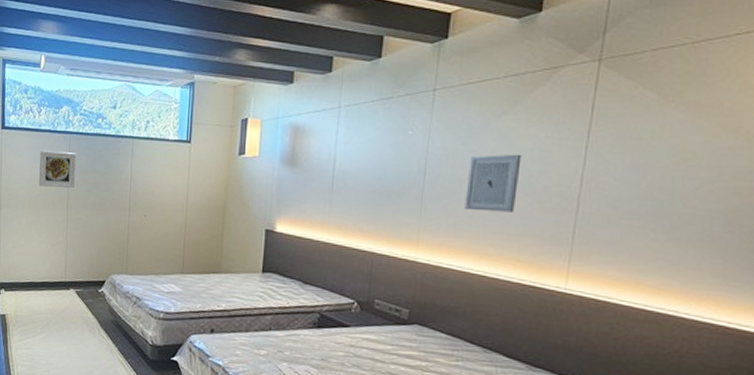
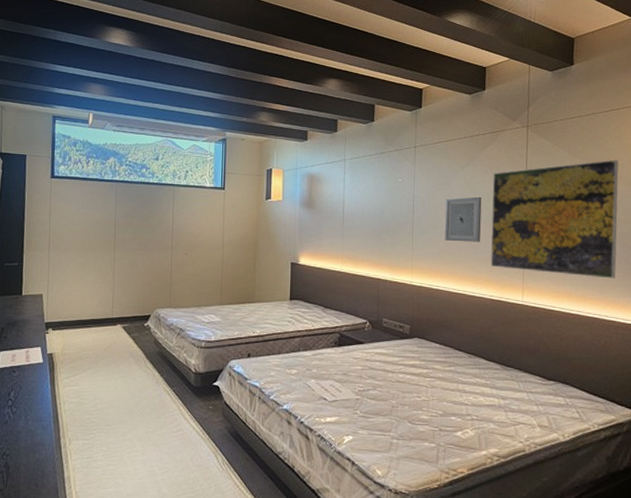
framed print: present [39,151,76,188] -> none [87,197,122,230]
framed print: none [524,104,737,266] -> present [490,159,619,279]

